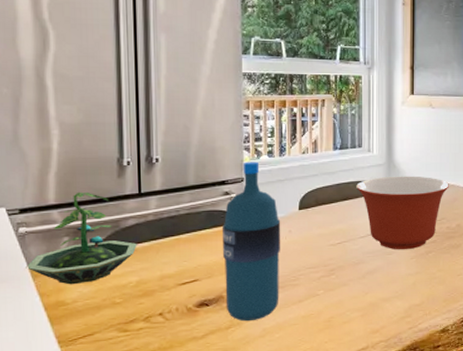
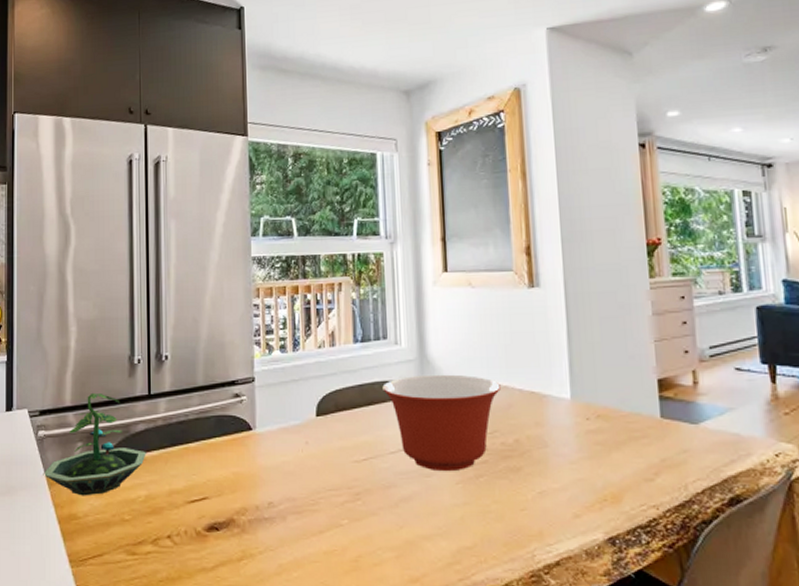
water bottle: present [221,161,281,322] -> none [232,358,297,554]

